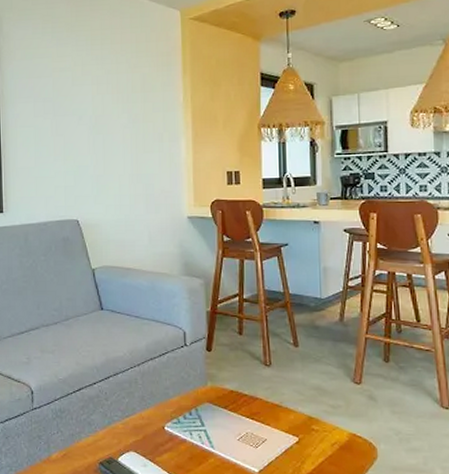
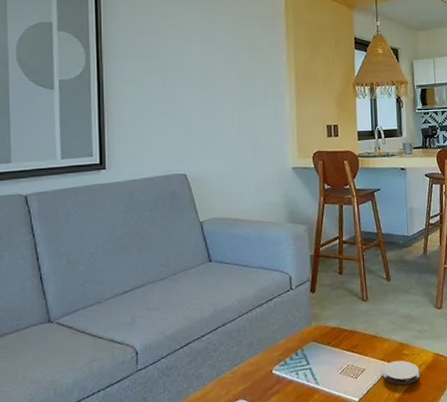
coaster: none [287,435,331,463] -> present [383,360,419,385]

